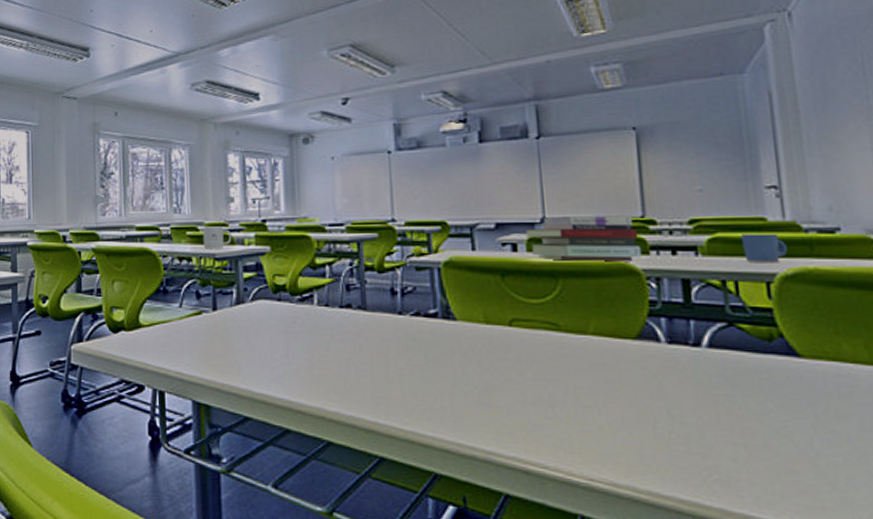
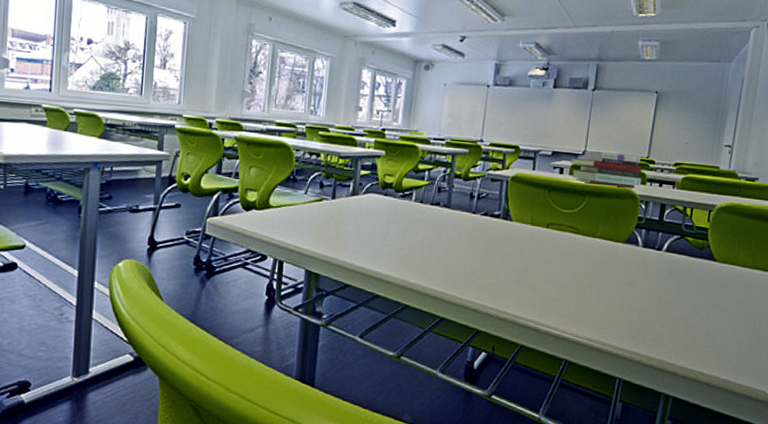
mug: present [203,226,232,249] -> none [331,129,356,149]
mug: present [740,233,787,263] -> none [701,176,726,198]

